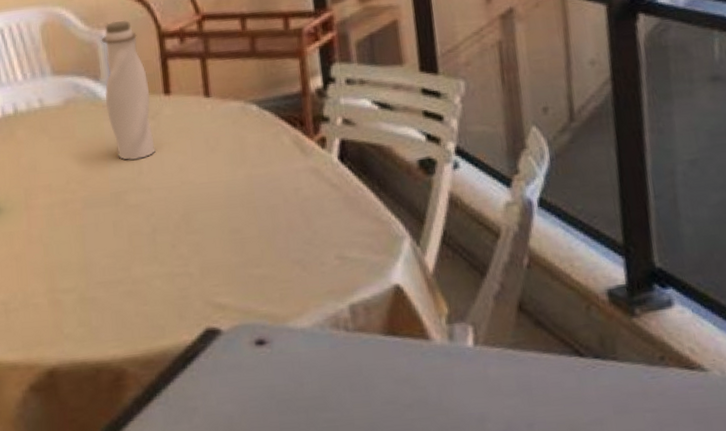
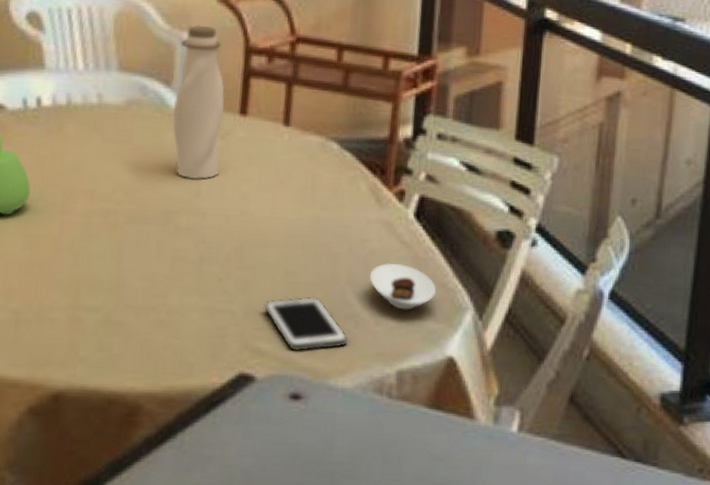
cell phone: none [216,248,299,302] -> present [263,296,349,352]
saucer: none [307,205,372,248] -> present [369,263,436,310]

